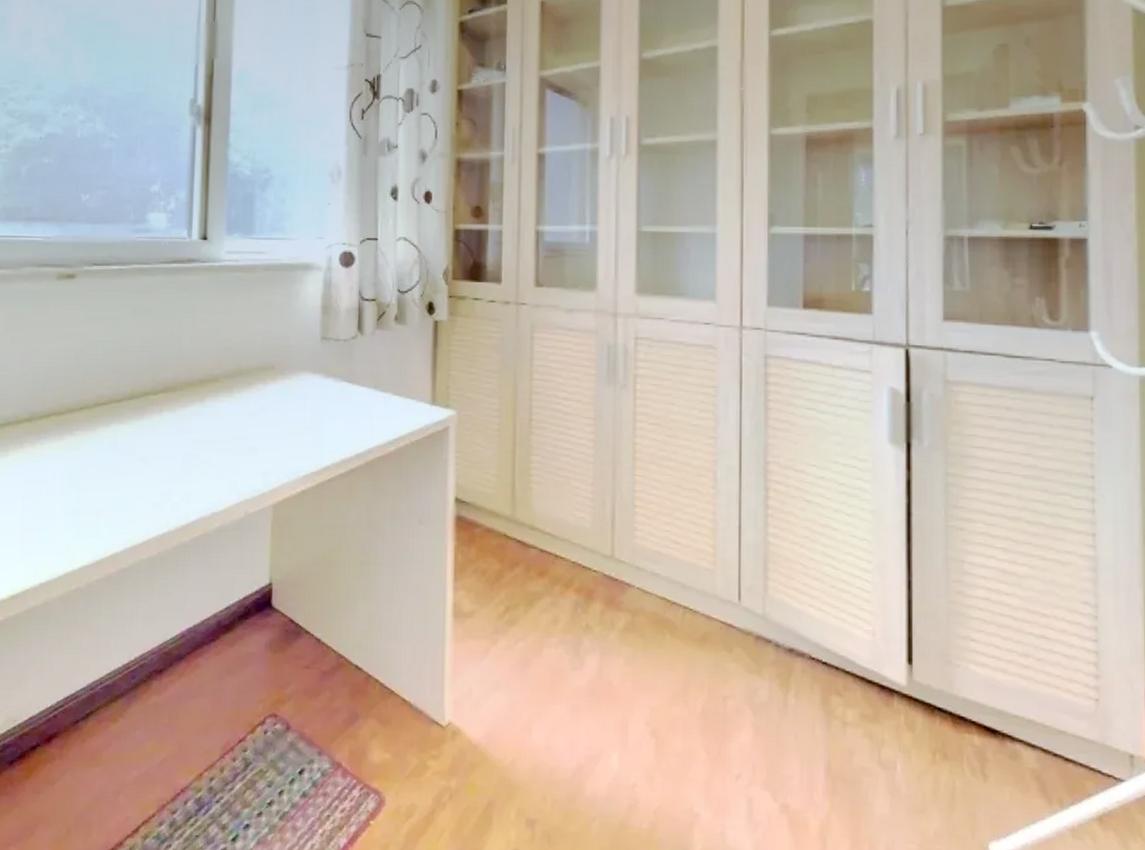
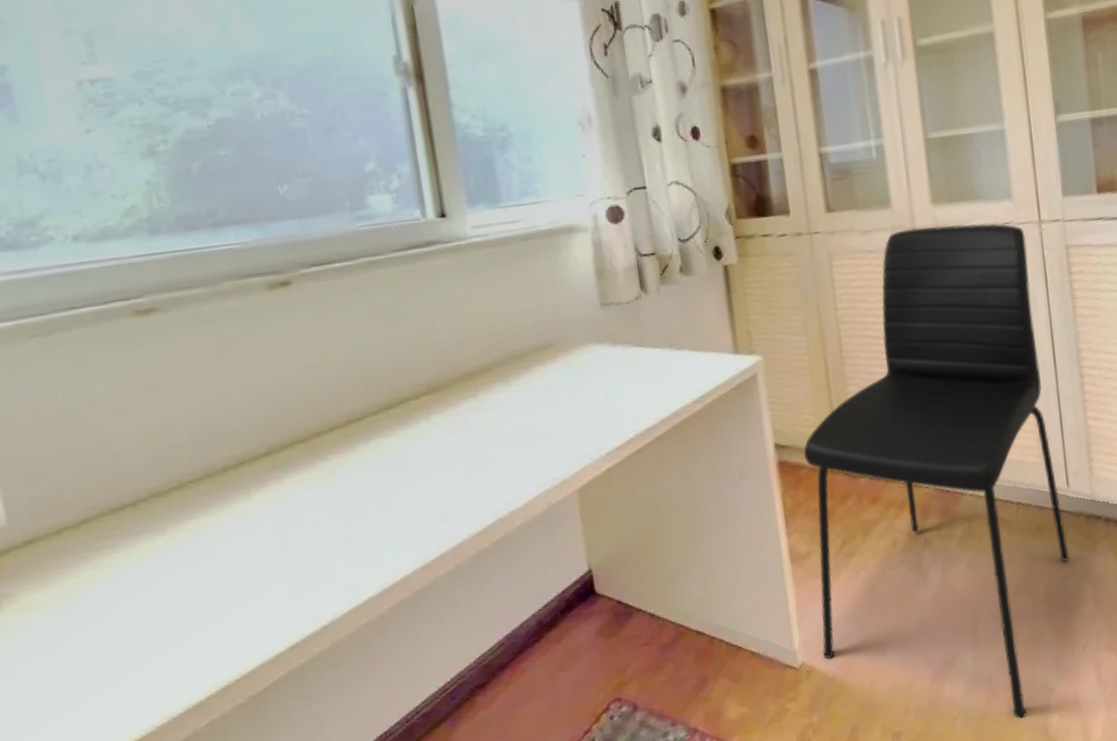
chair: none [471,314,732,839] -> present [803,223,1069,719]

